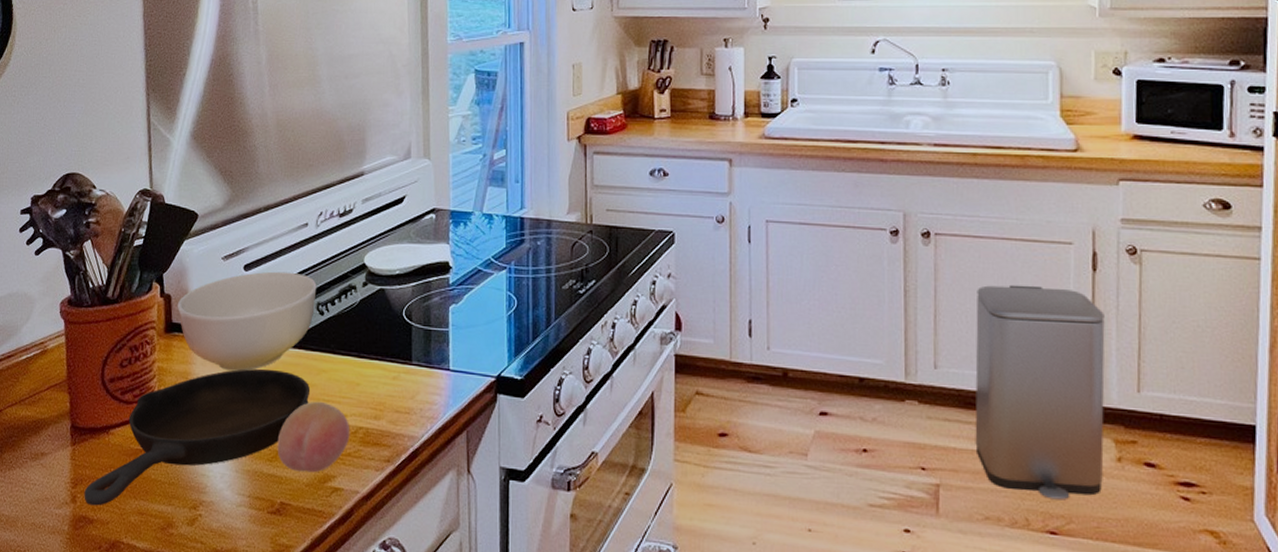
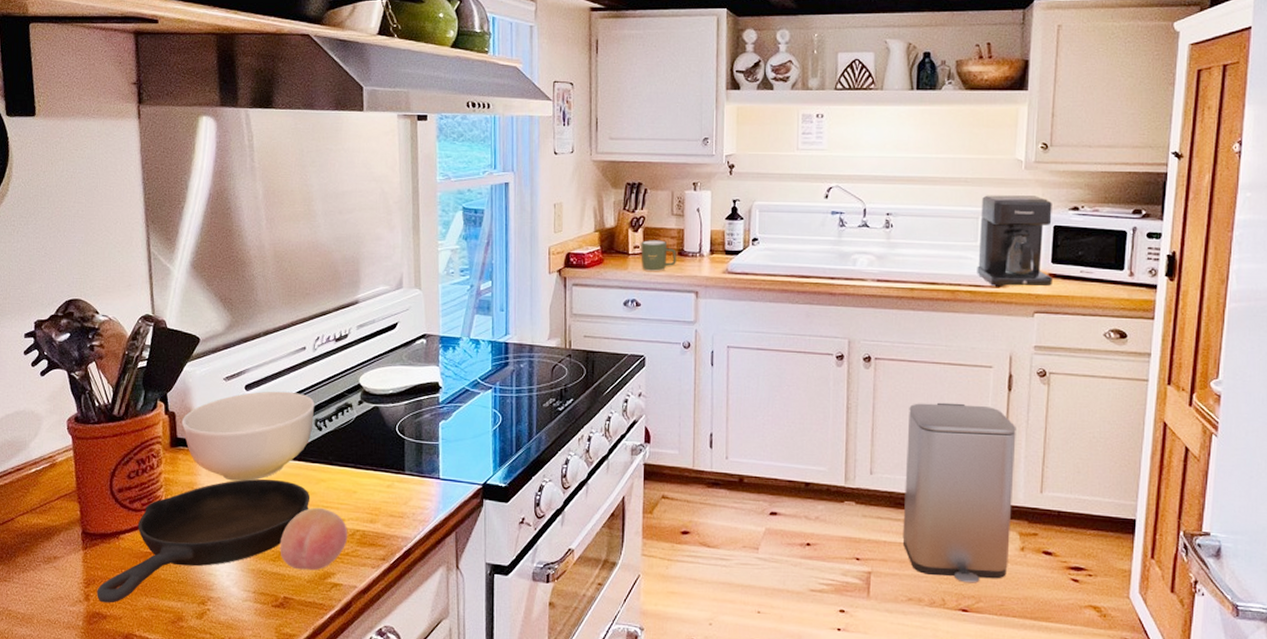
mug: none [667,102,707,138] -> present [641,240,677,272]
coffee maker: none [1049,46,1140,150] -> present [977,195,1054,287]

